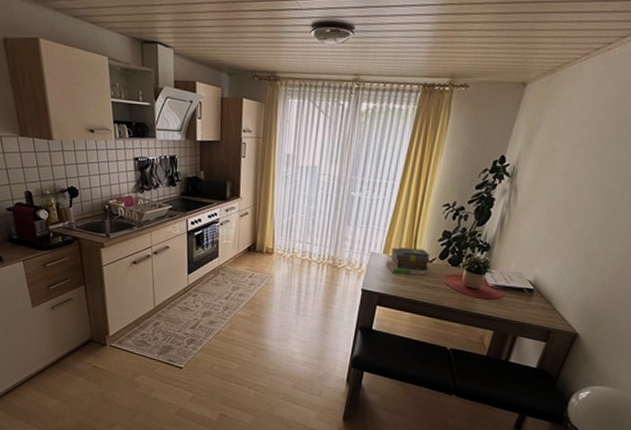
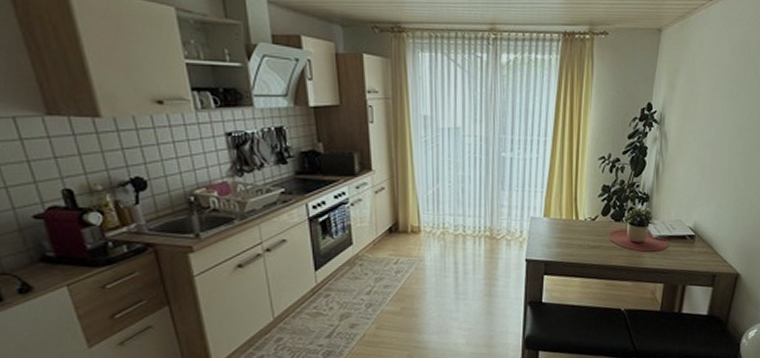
books: present [386,247,430,275] -> none [548,207,593,237]

